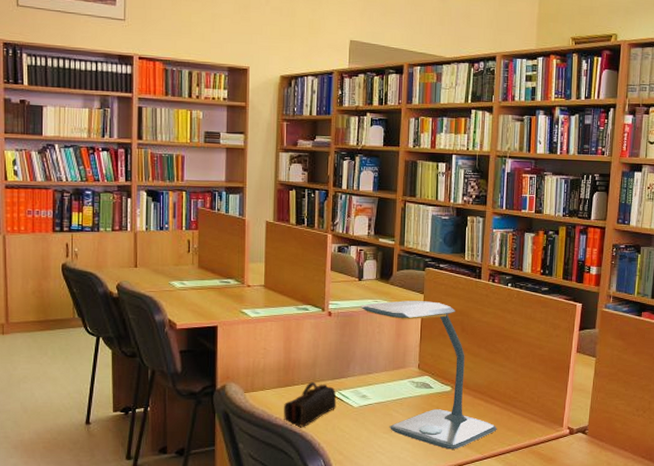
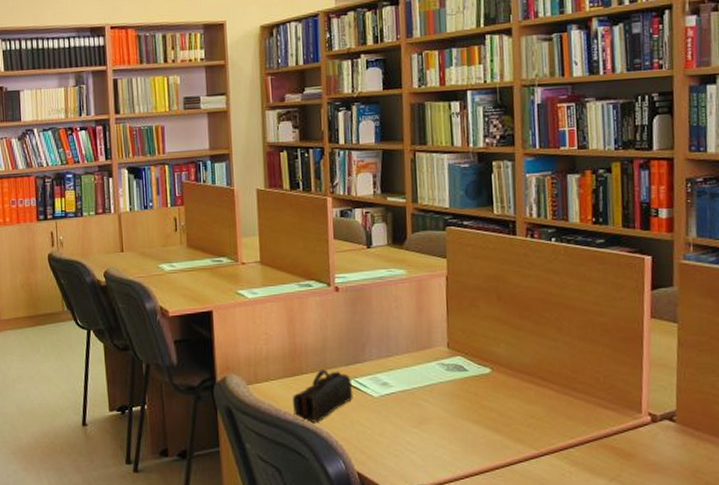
desk lamp: present [360,300,497,449] -> none [371,266,554,445]

